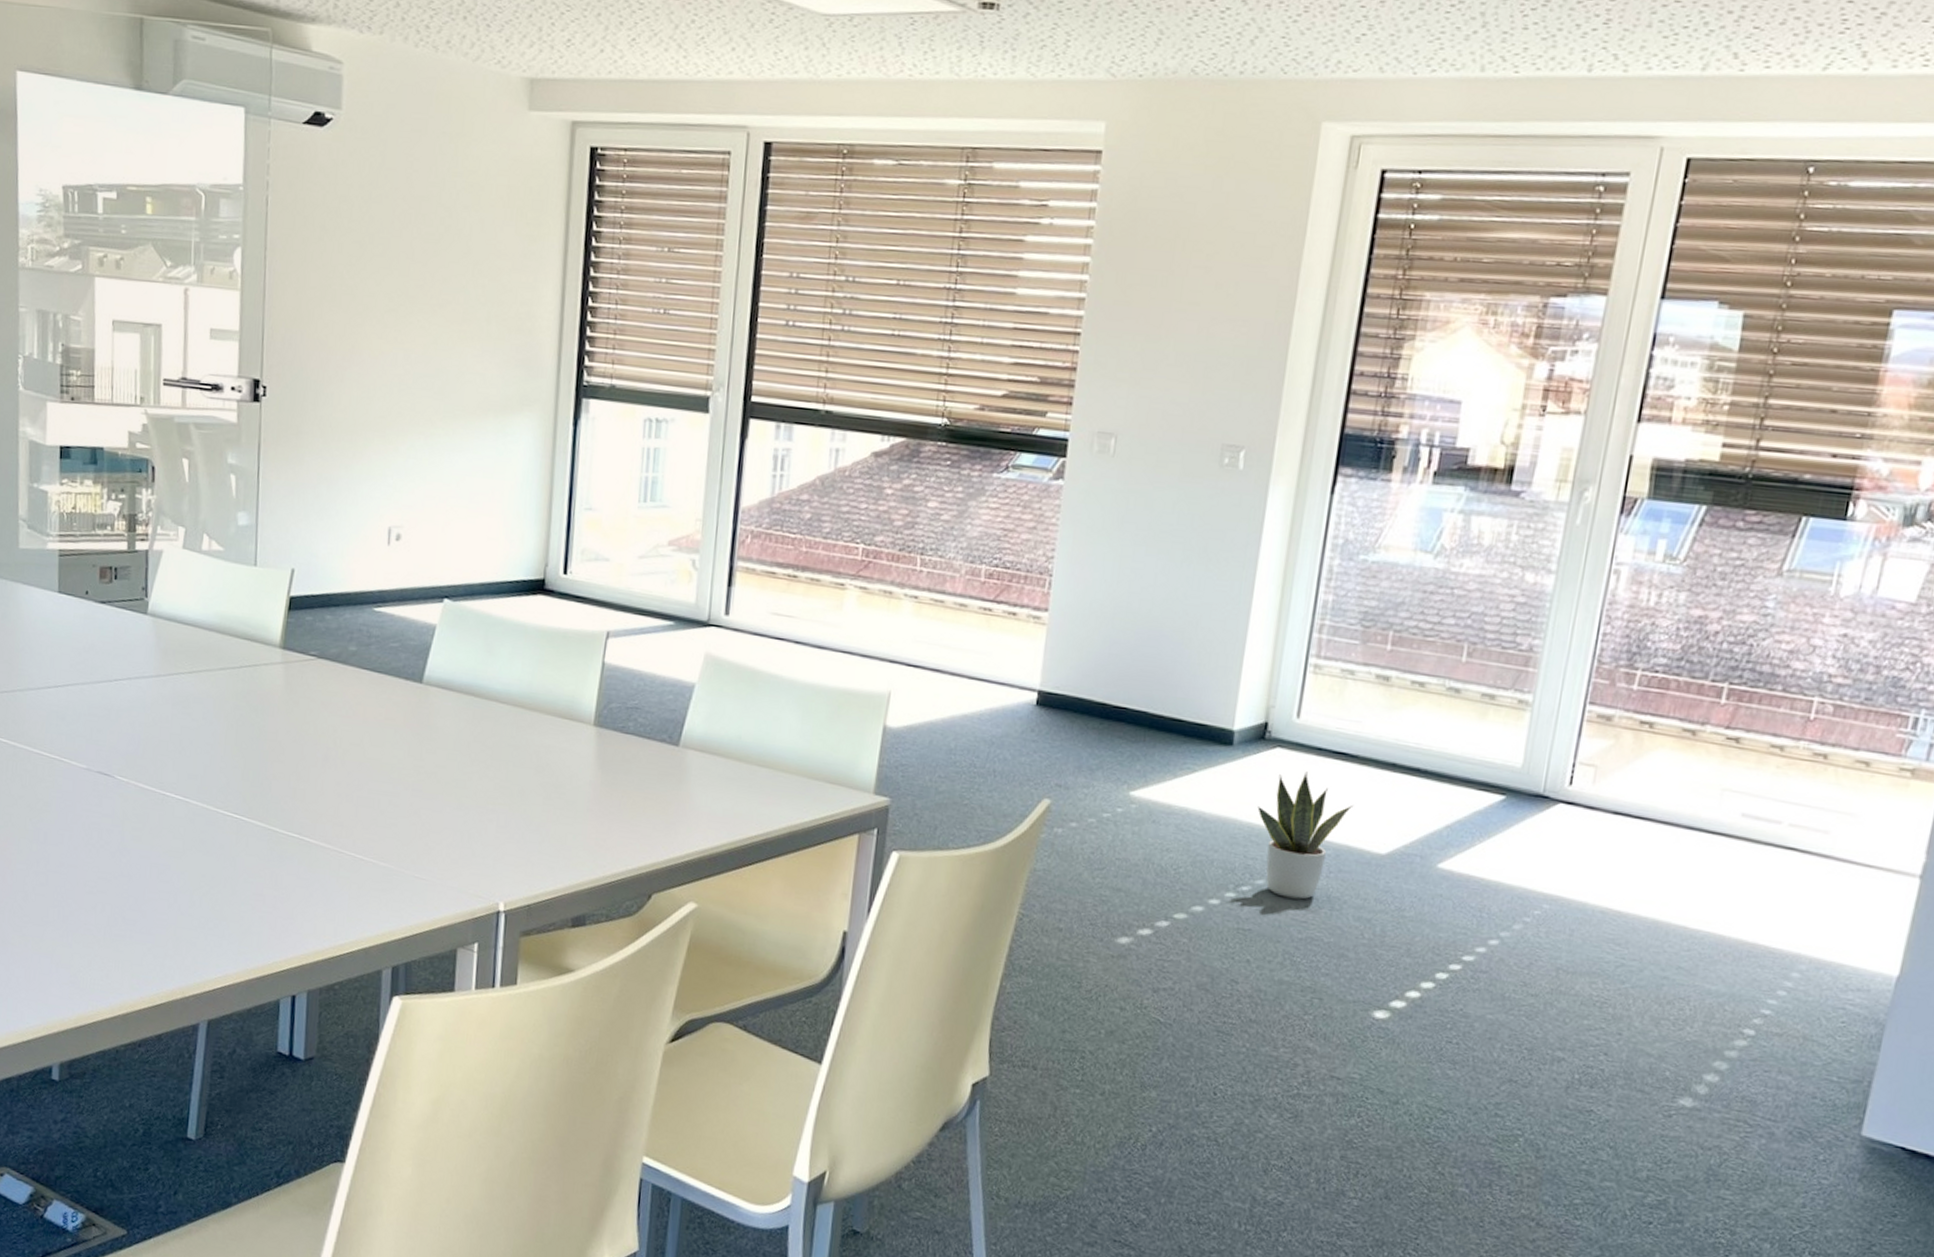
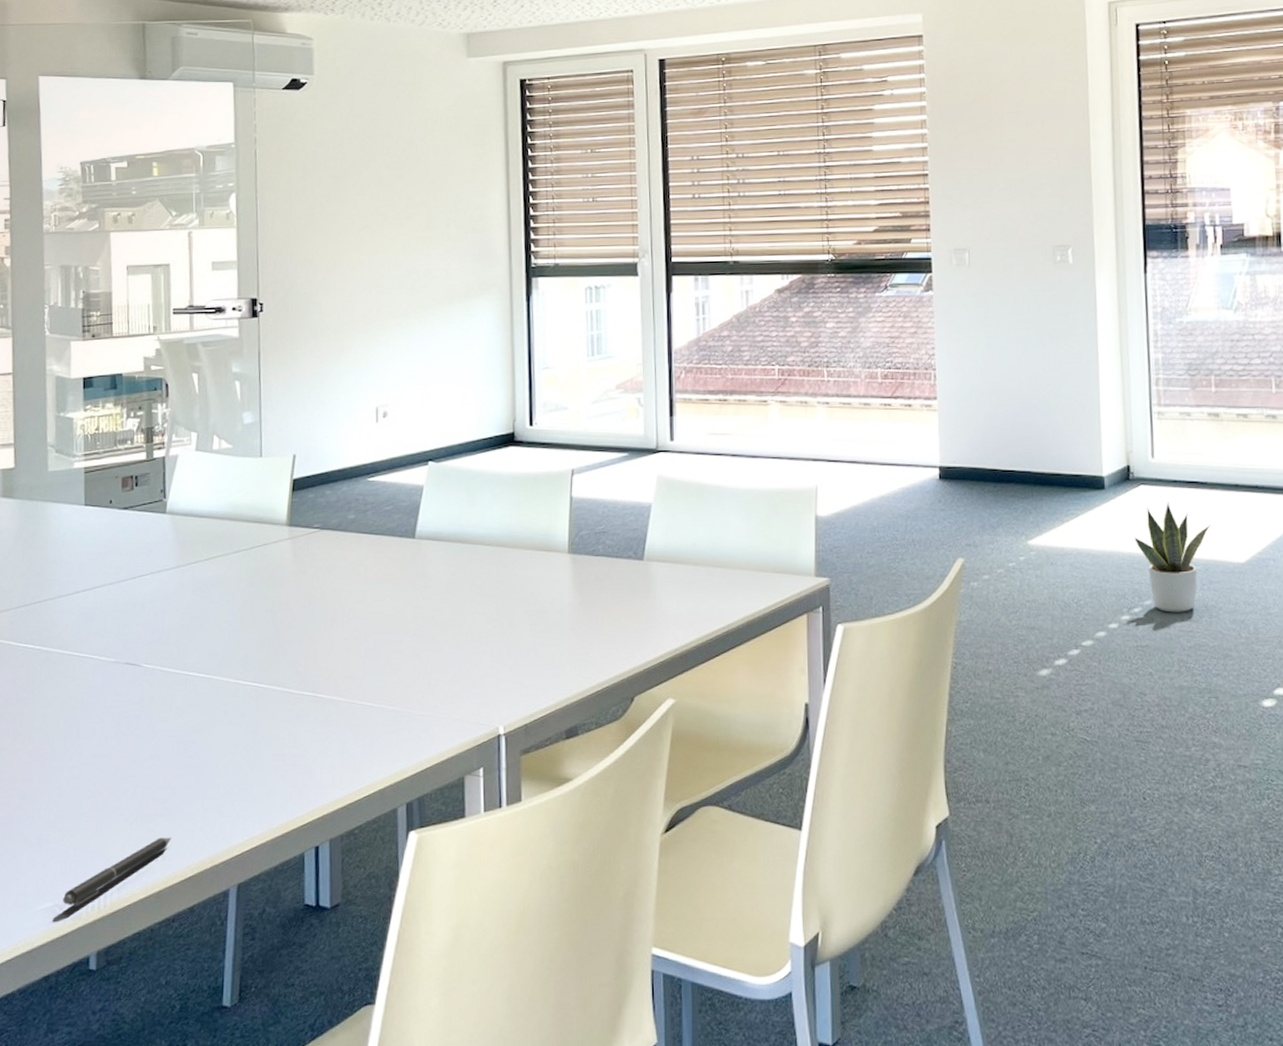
pen: none [26,959,140,1015] -> present [63,837,171,906]

